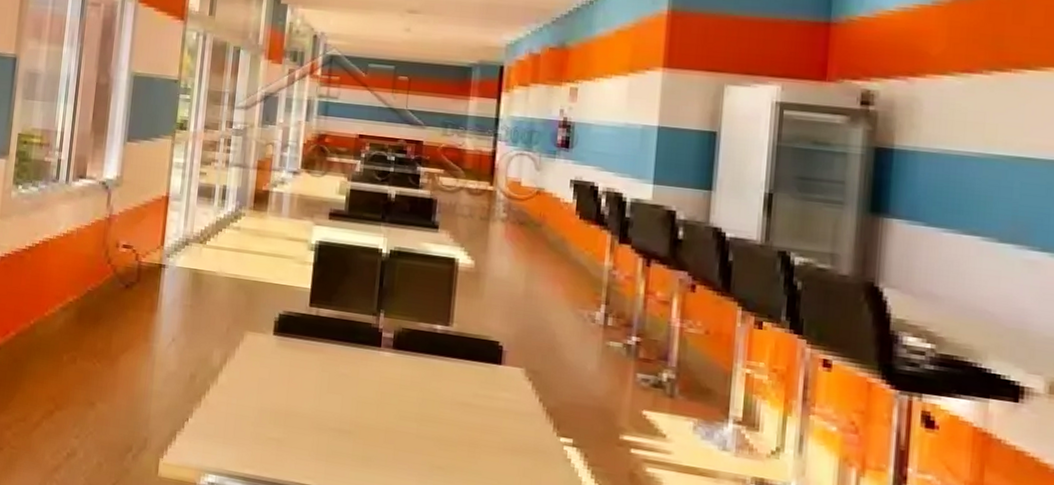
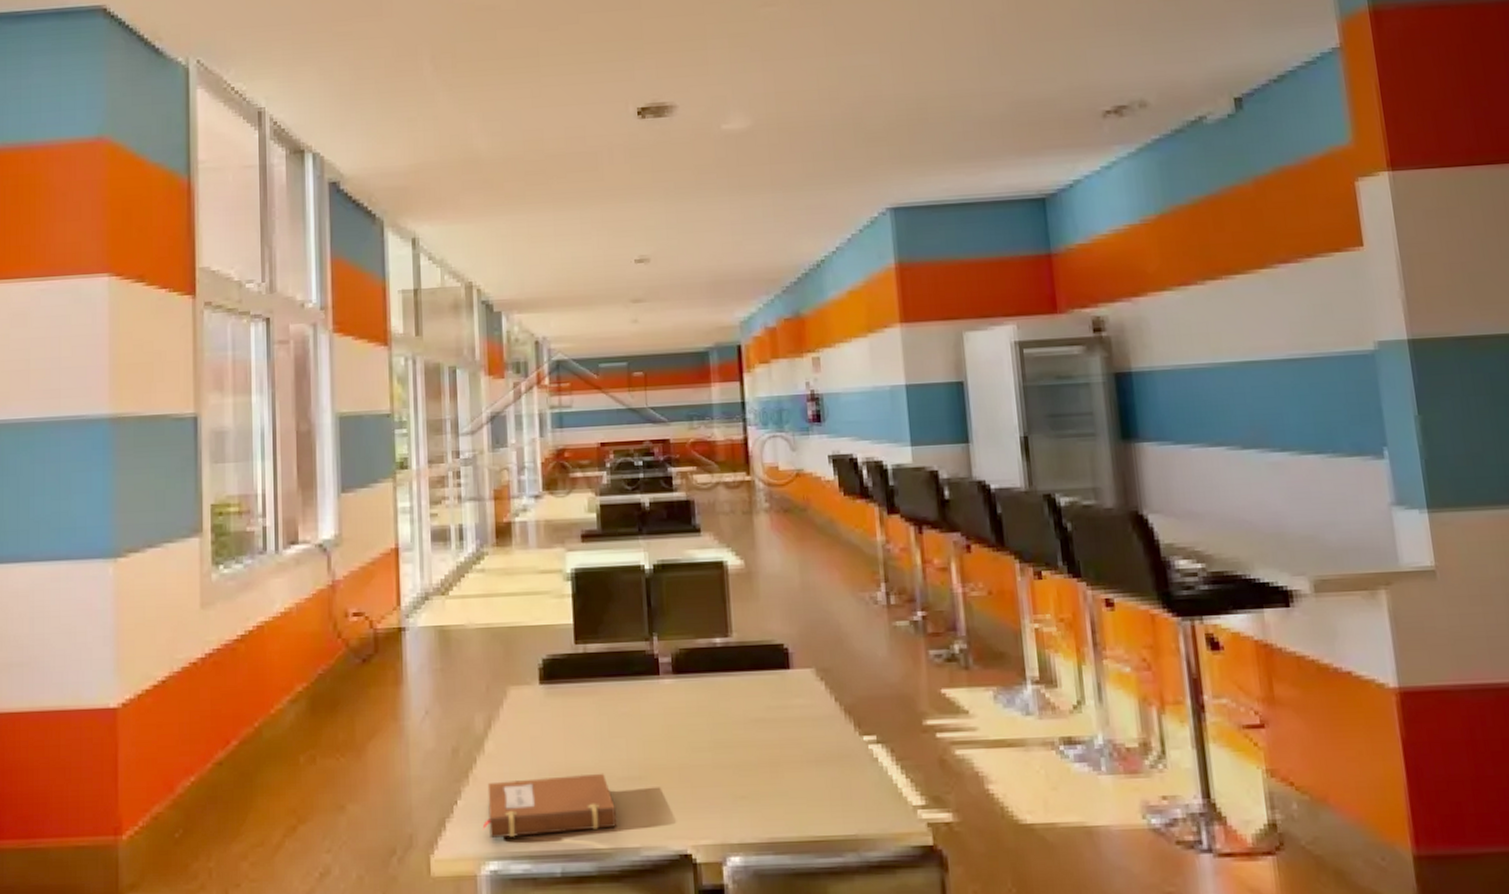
notebook: none [206,409,324,469] -> present [482,773,616,839]

